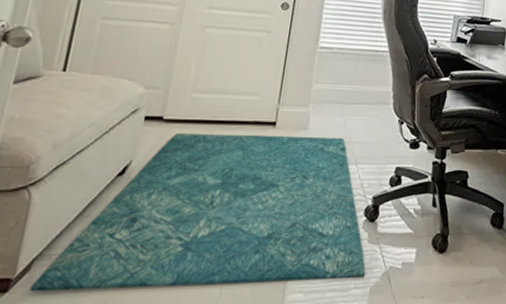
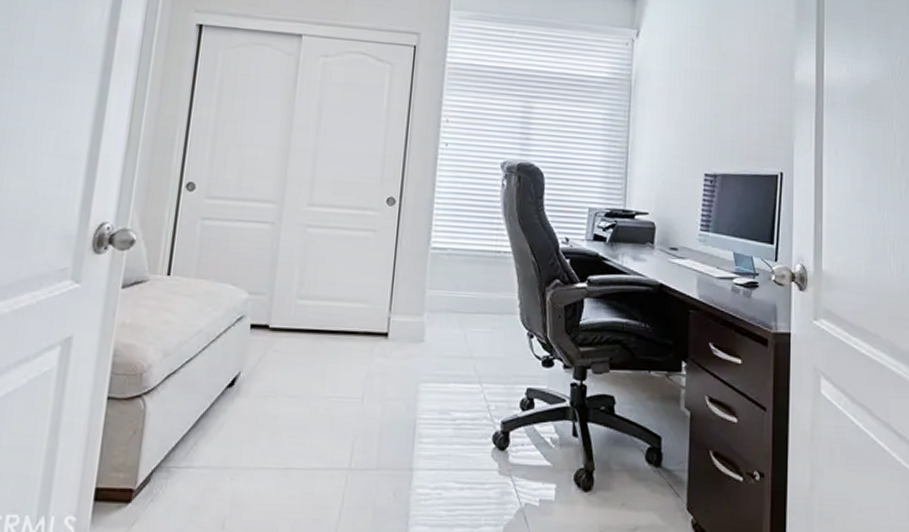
rug: present [29,133,366,292] -> none [151,343,497,515]

